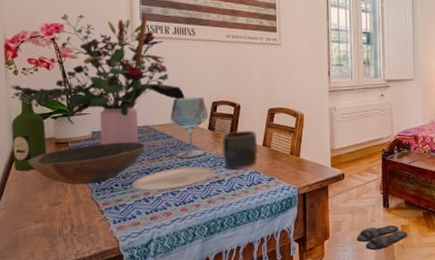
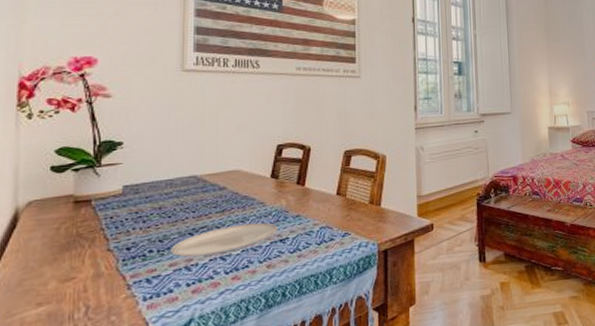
bouquet: present [10,11,185,144] -> none [19,42,244,201]
wine bottle: present [12,91,47,171] -> none [15,138,63,239]
bowl: present [28,142,146,185] -> none [35,196,191,254]
wine glass: present [170,97,209,159] -> none [224,139,272,215]
mug: present [223,130,258,170] -> none [288,176,330,225]
slippers: present [356,224,407,250] -> none [448,282,507,315]

